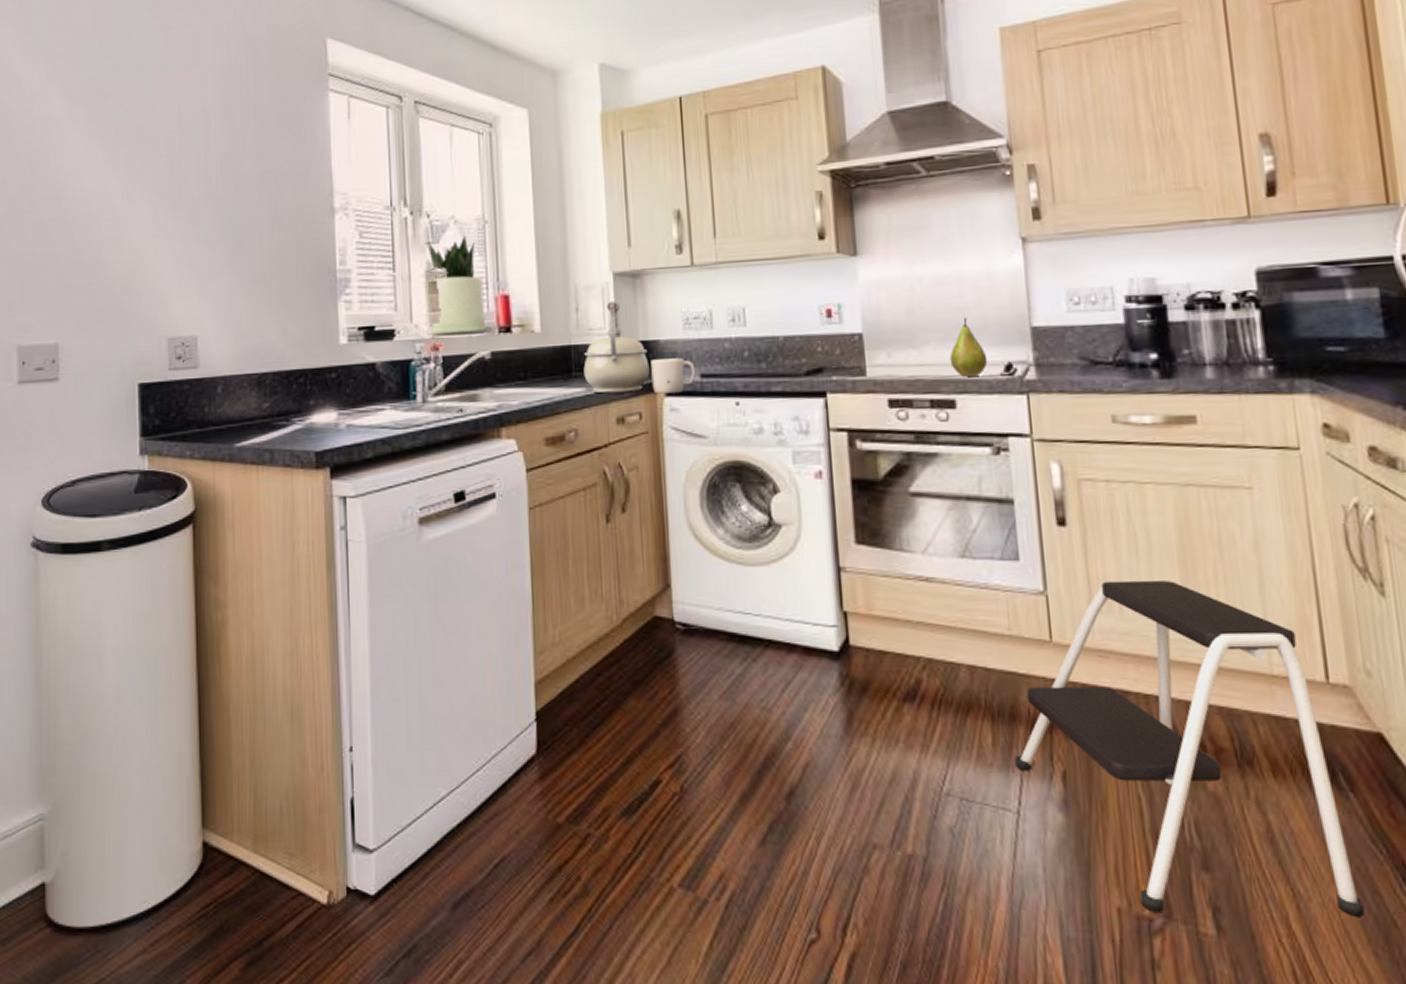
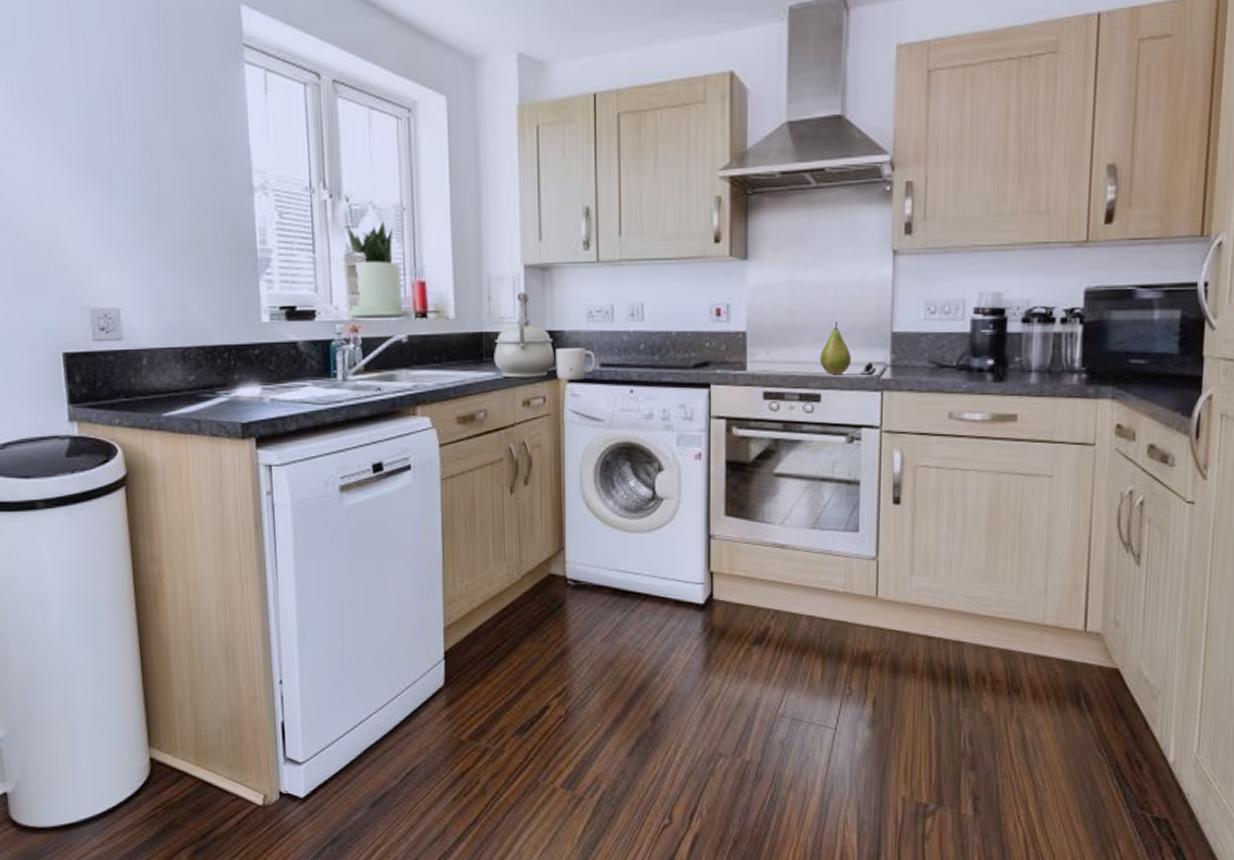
step stool: present [1015,580,1365,916] -> none [838,549,1084,800]

